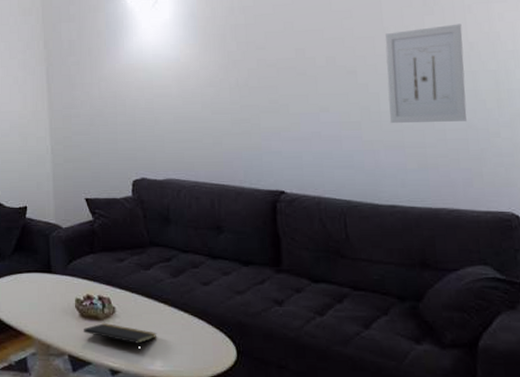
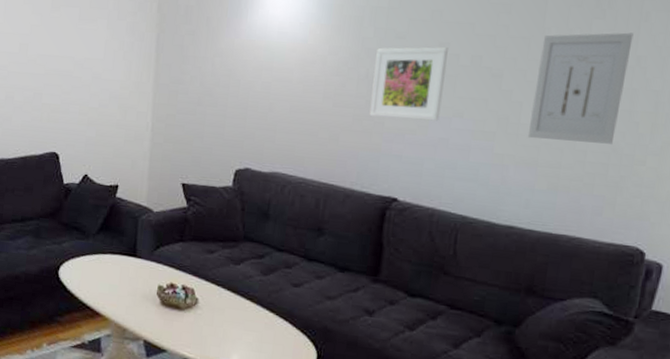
notepad: present [84,323,157,351] -> none [163,313,238,345]
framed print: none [242,53,308,120] -> present [369,47,448,121]

